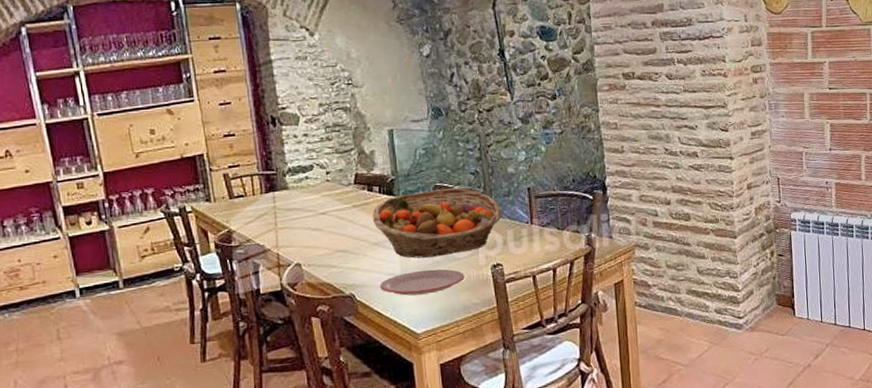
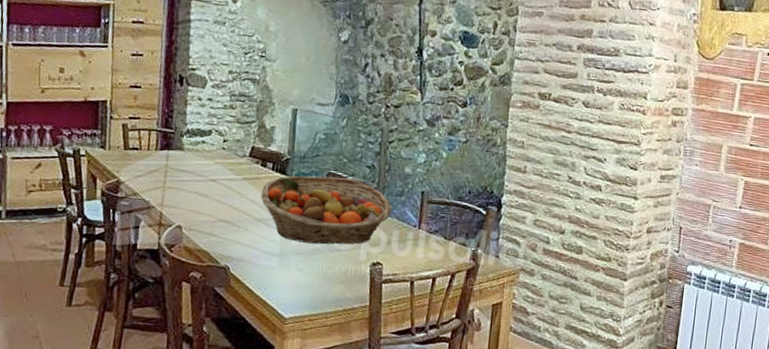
plate: present [379,269,465,296] -> none [255,254,342,281]

